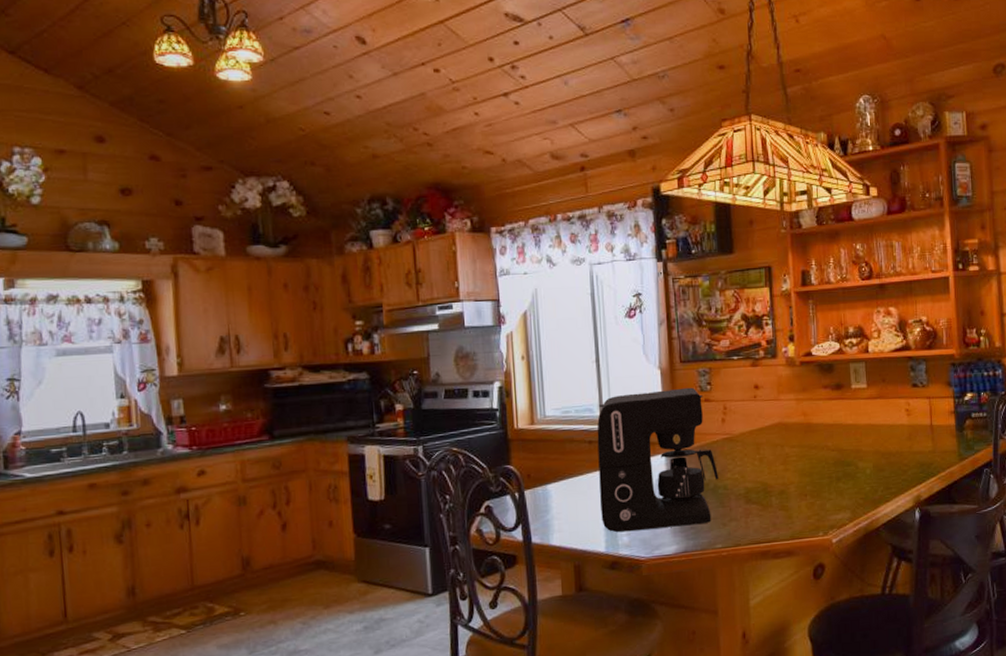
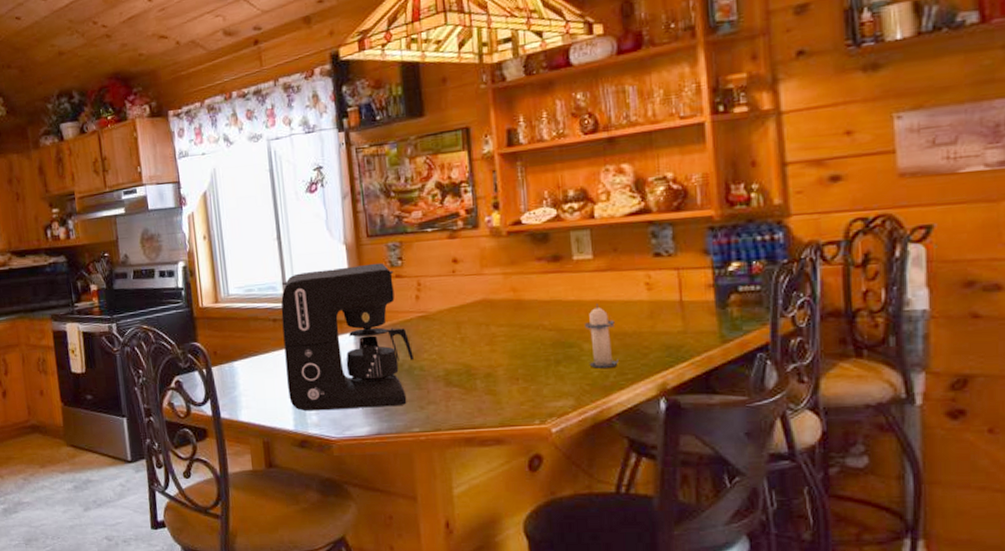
candle: none [860,427,885,485] -> present [585,304,618,369]

